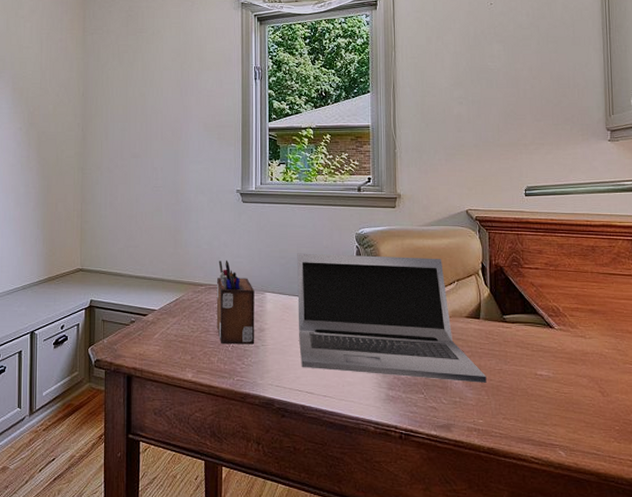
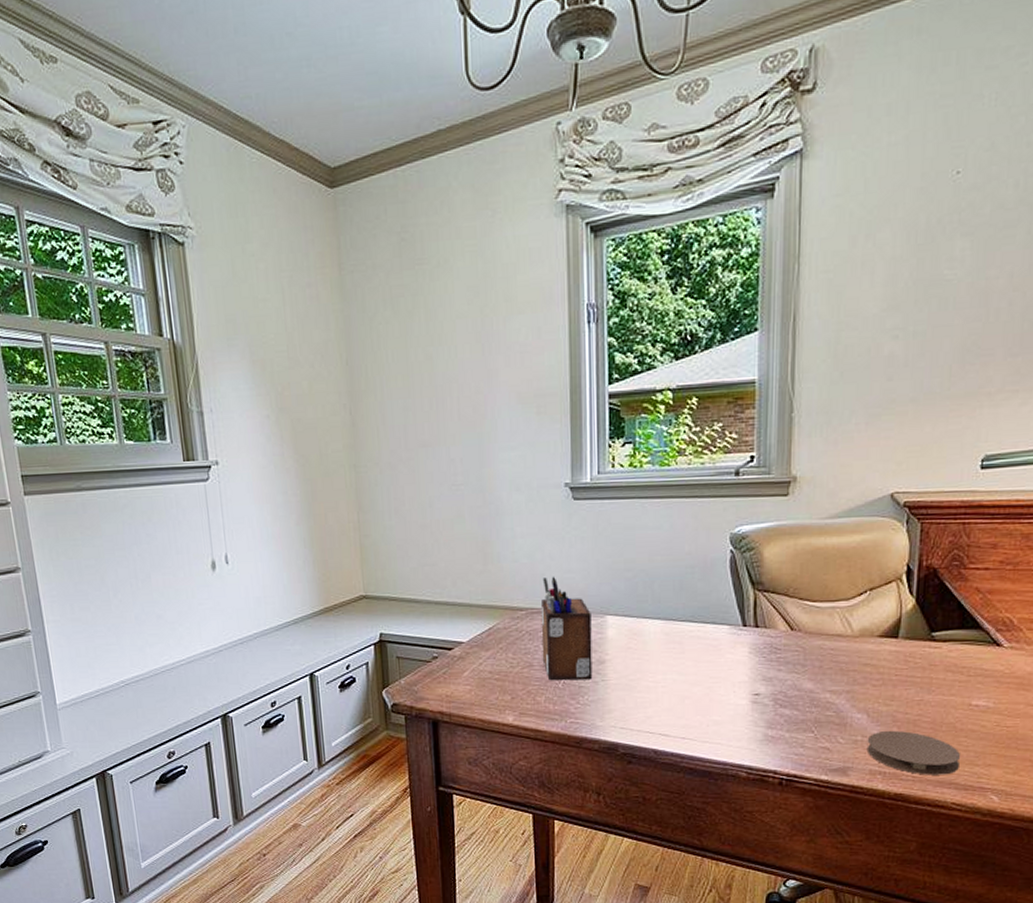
laptop: present [297,253,487,383] -> none [648,561,901,717]
coaster: none [463,393,533,433] -> present [866,730,960,775]

